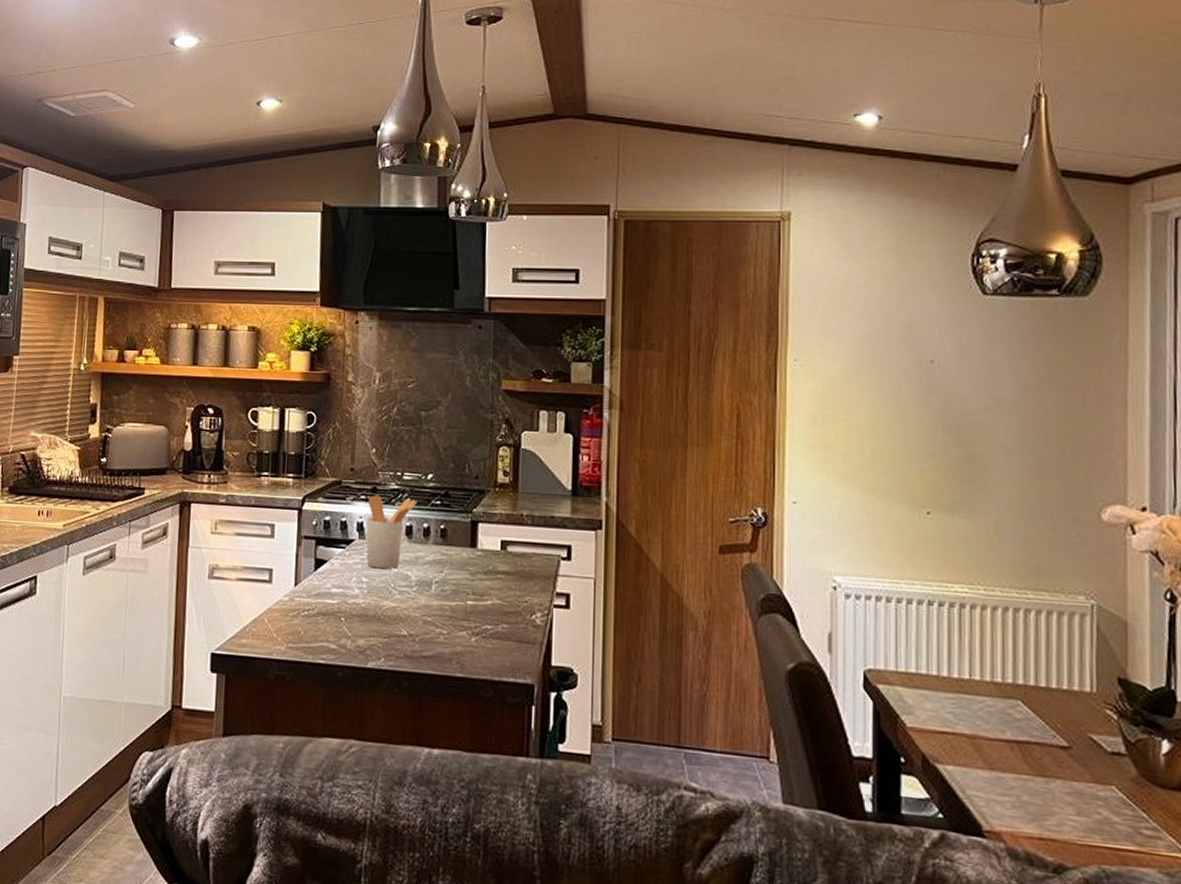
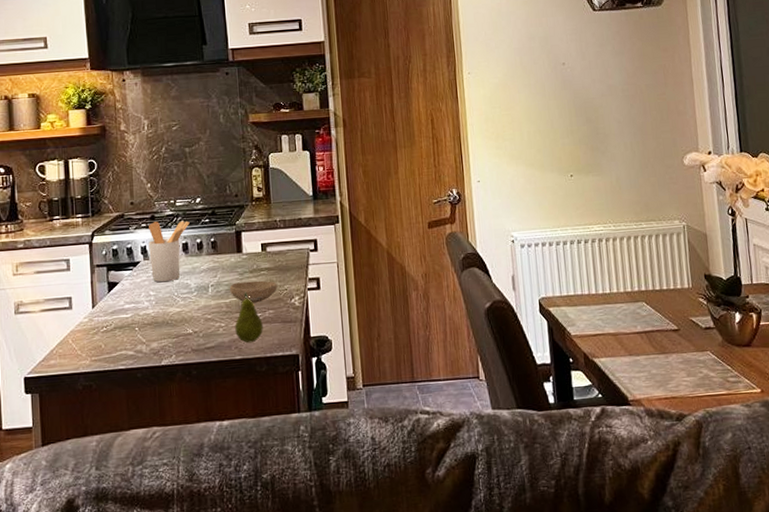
bowl: none [457,583,516,613] -> present [230,280,277,303]
fruit: none [459,596,493,661] -> present [235,291,263,344]

